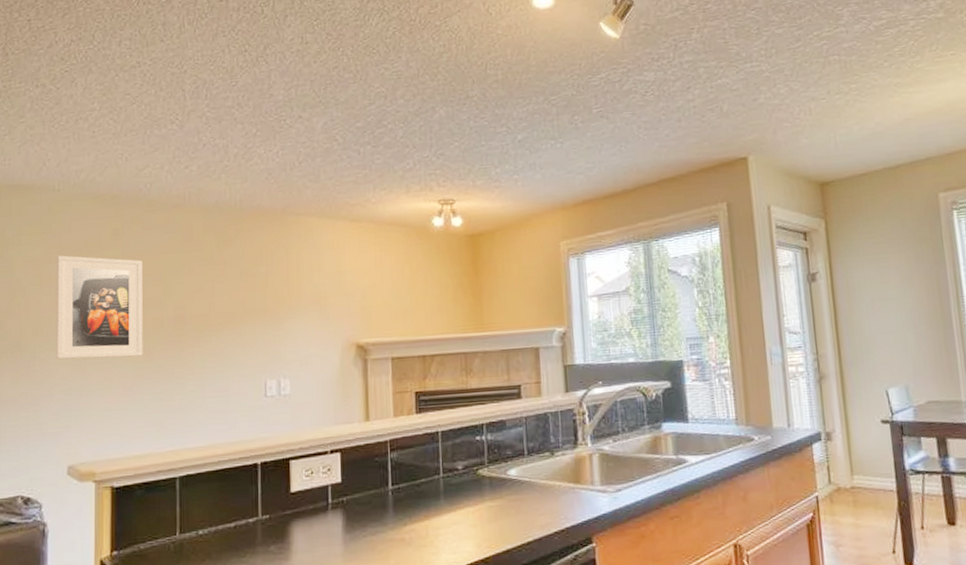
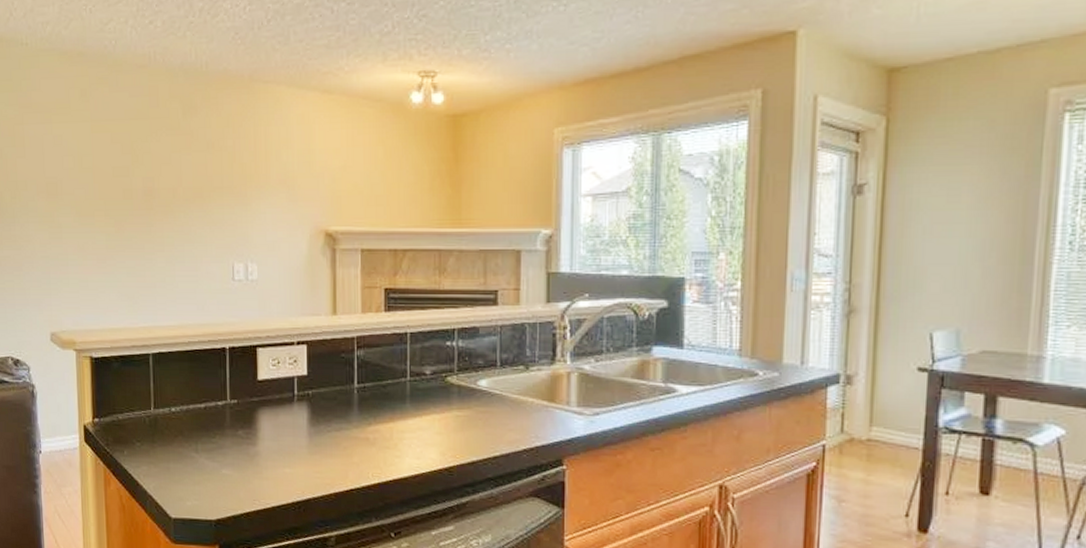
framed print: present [56,255,143,360] -> none [29,116,115,228]

